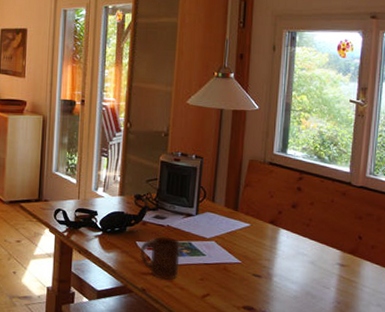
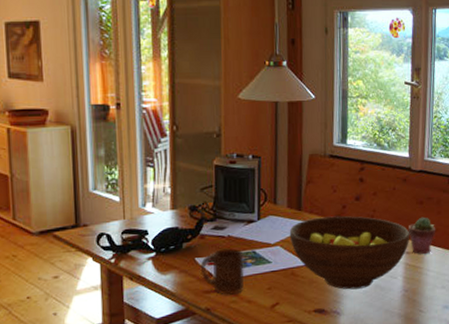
fruit bowl: none [224,219,346,294] -> present [289,216,410,290]
potted succulent: none [344,232,375,270] -> present [408,217,436,255]

